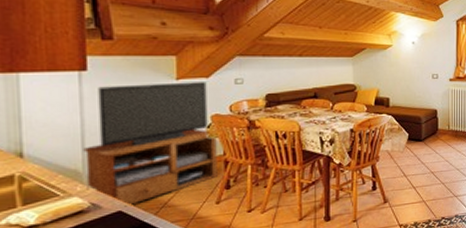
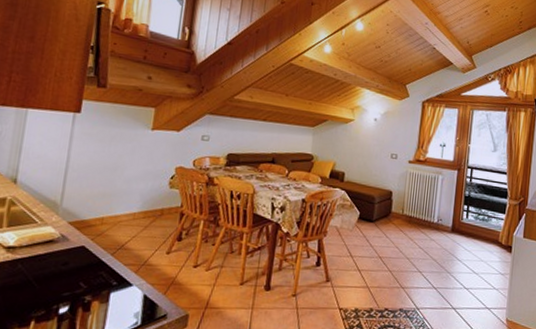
tv stand: present [83,82,218,207] -> none [60,128,177,243]

